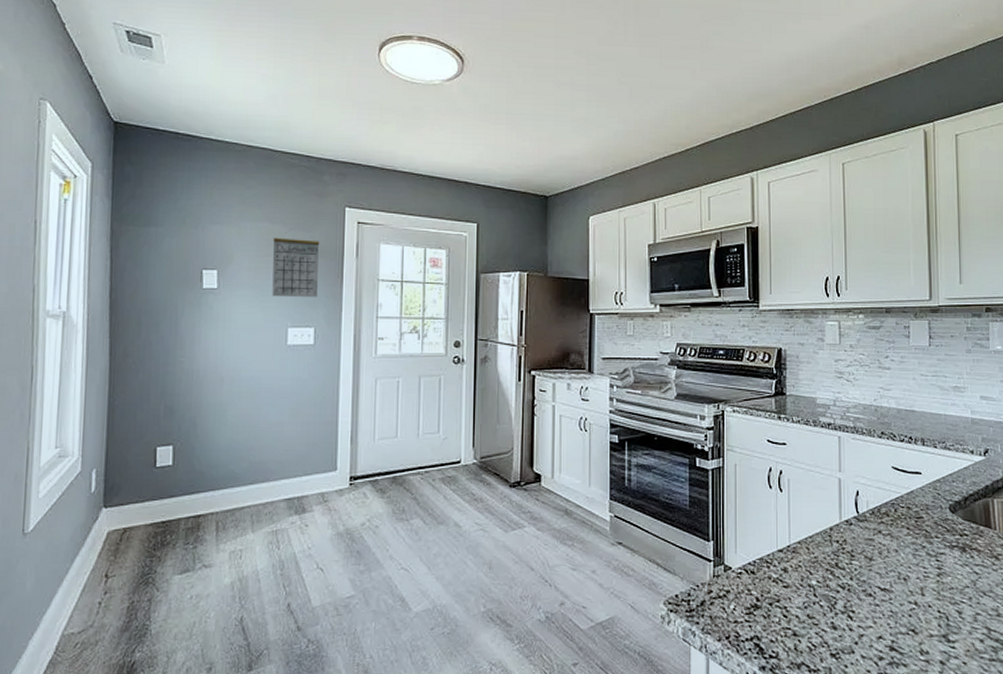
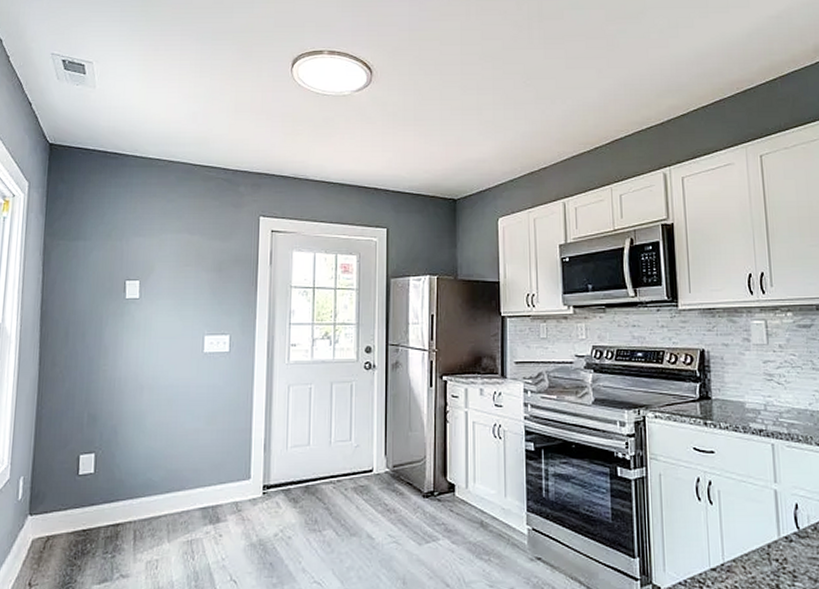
calendar: present [272,237,320,298] -> none [190,247,236,306]

